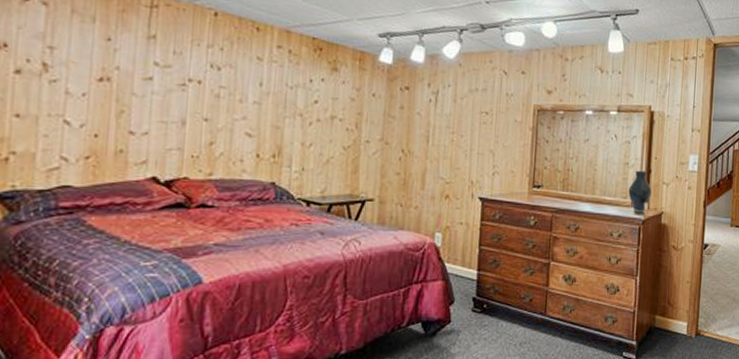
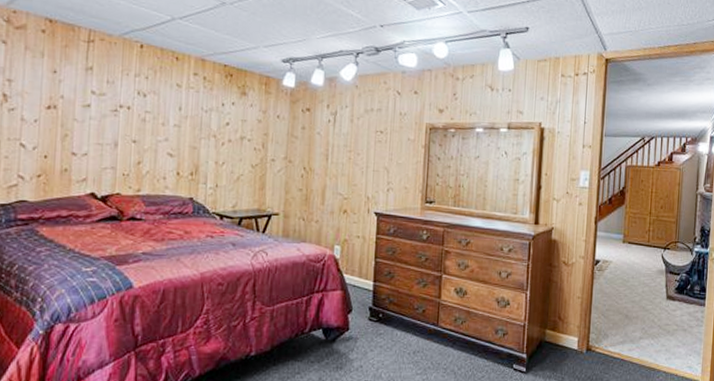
vase: present [628,170,652,215] -> none [518,186,542,231]

